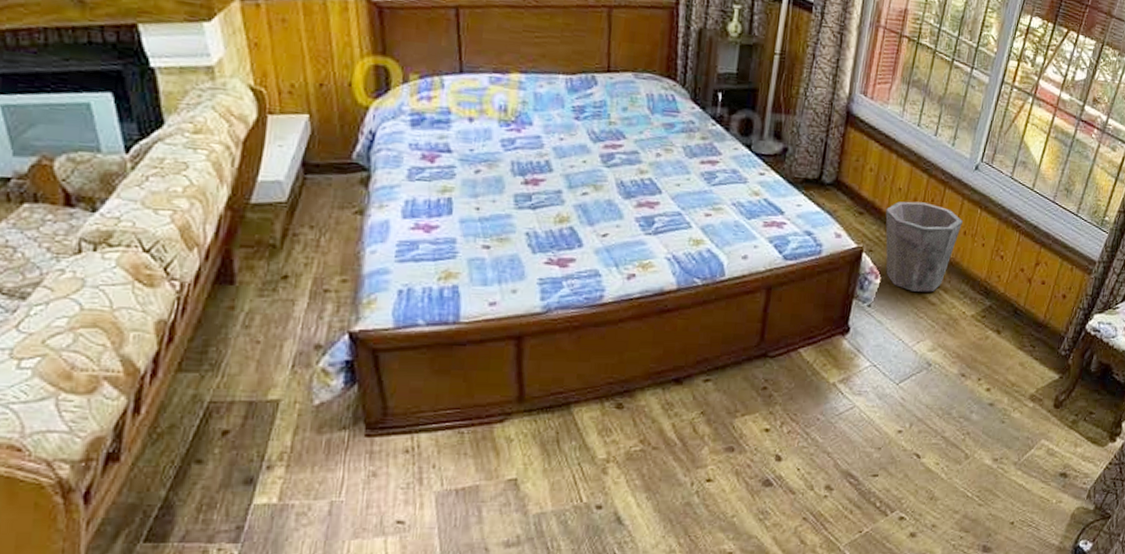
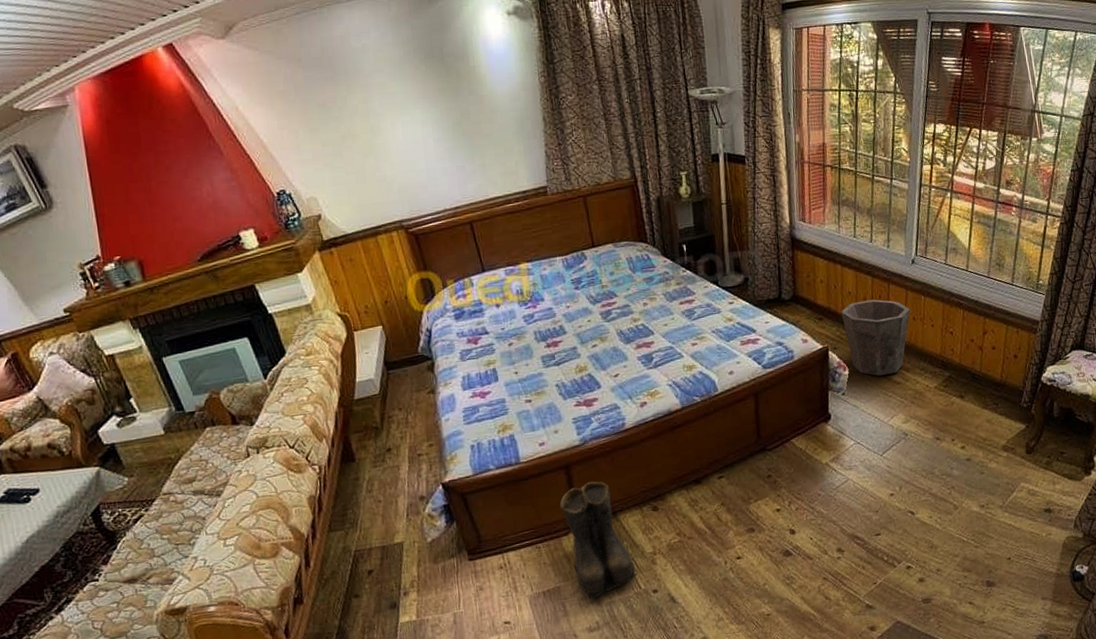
boots: none [499,361,583,506] -> present [559,481,639,599]

